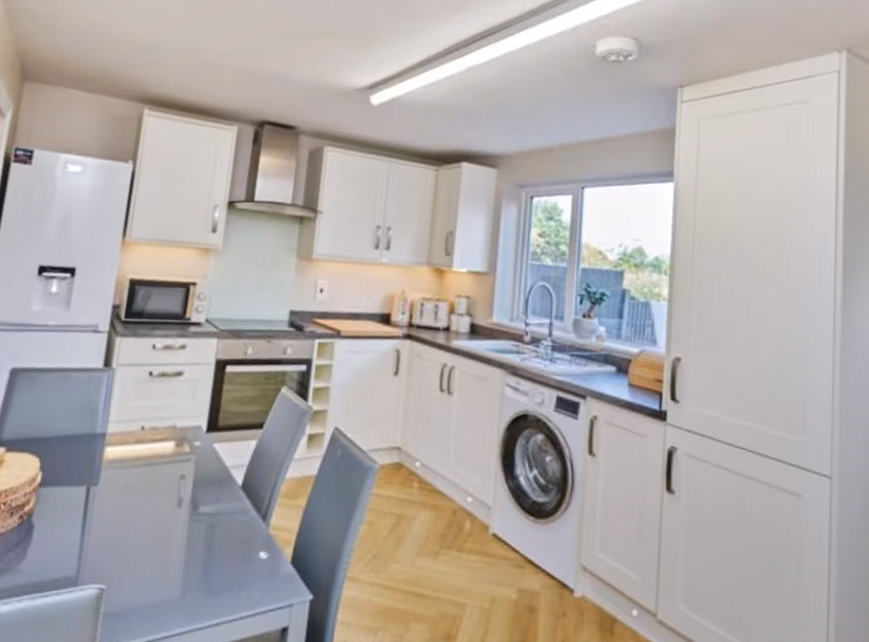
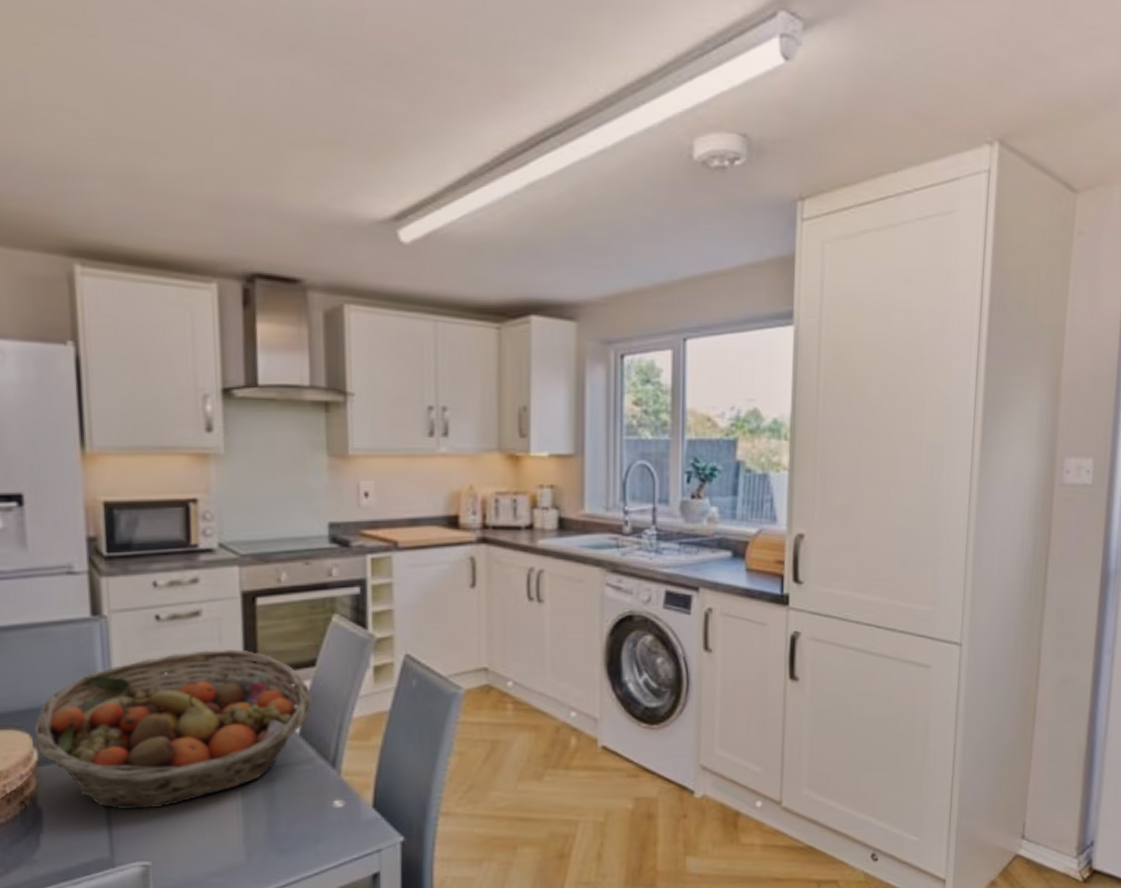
fruit basket: none [41,404,256,537] -> present [33,648,312,810]

